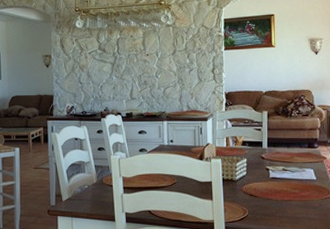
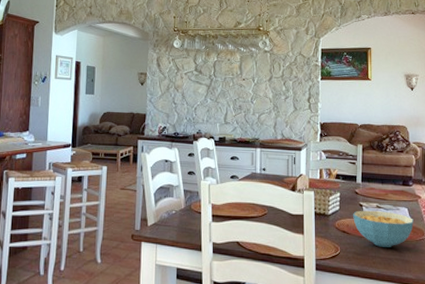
cereal bowl: none [260,173,319,207] -> present [353,210,414,247]

